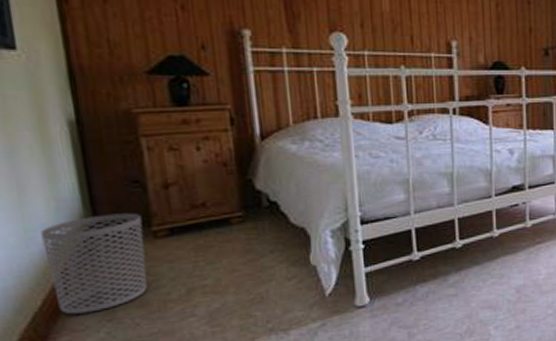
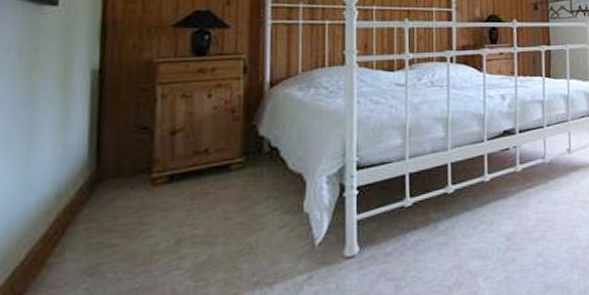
waste bin: present [41,213,147,315] -> none [40,159,144,269]

